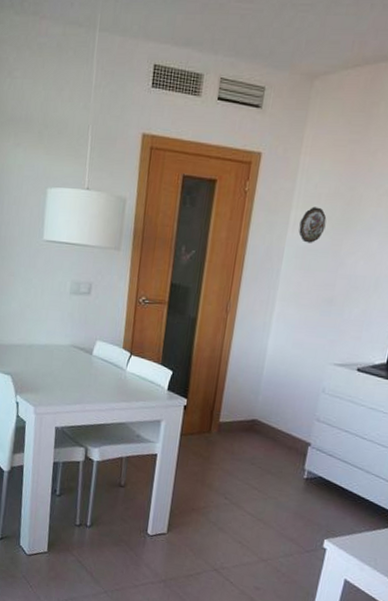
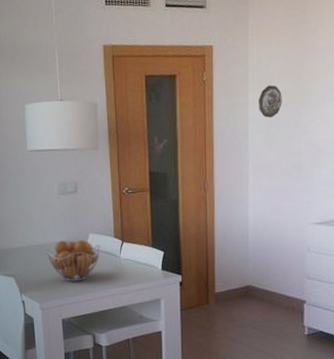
fruit basket: none [49,343,107,390] -> present [46,240,100,281]

